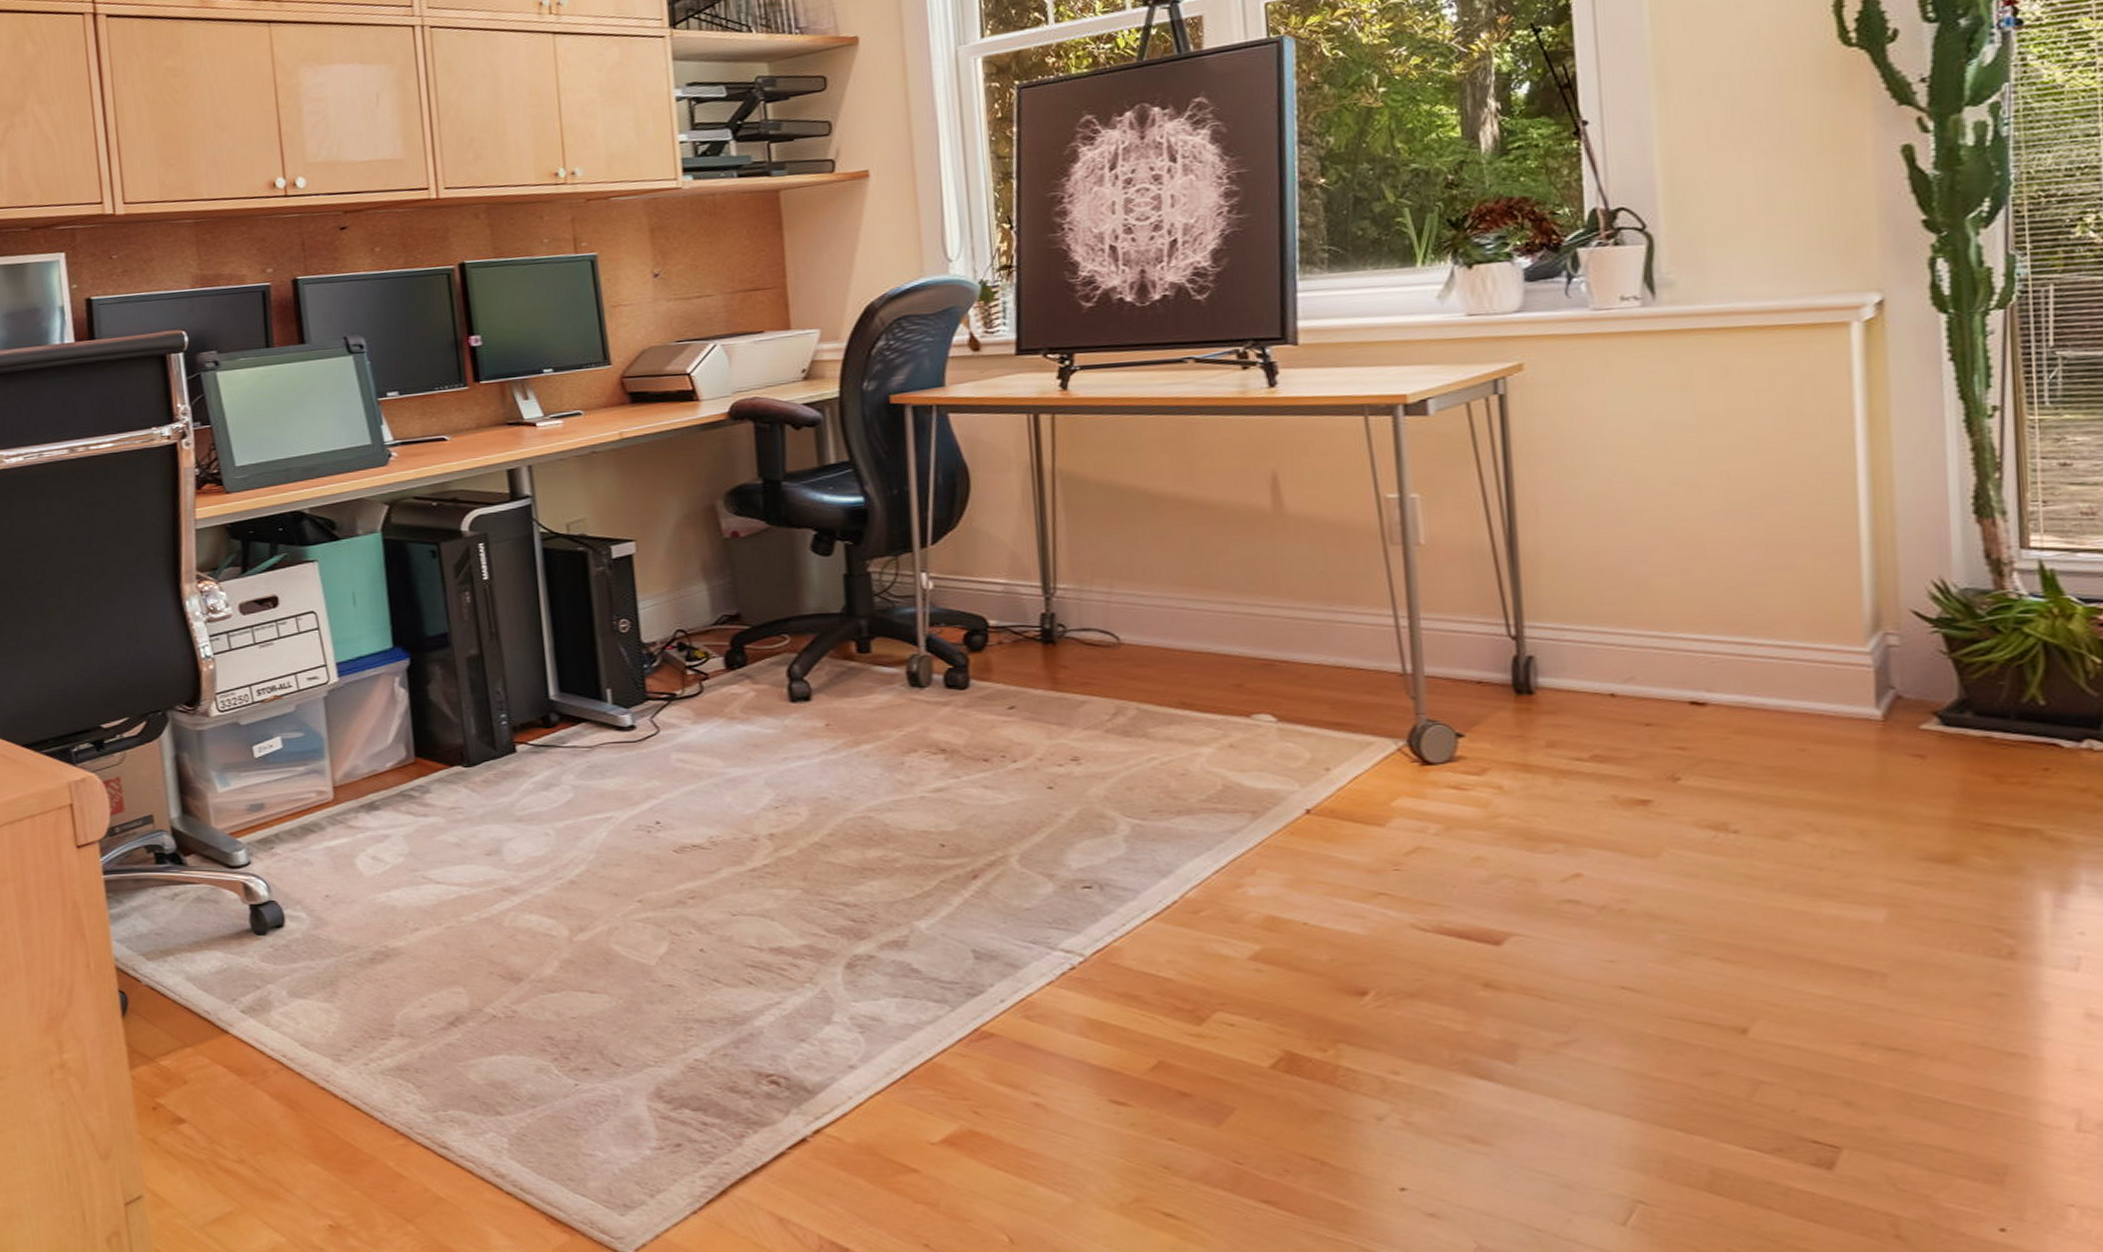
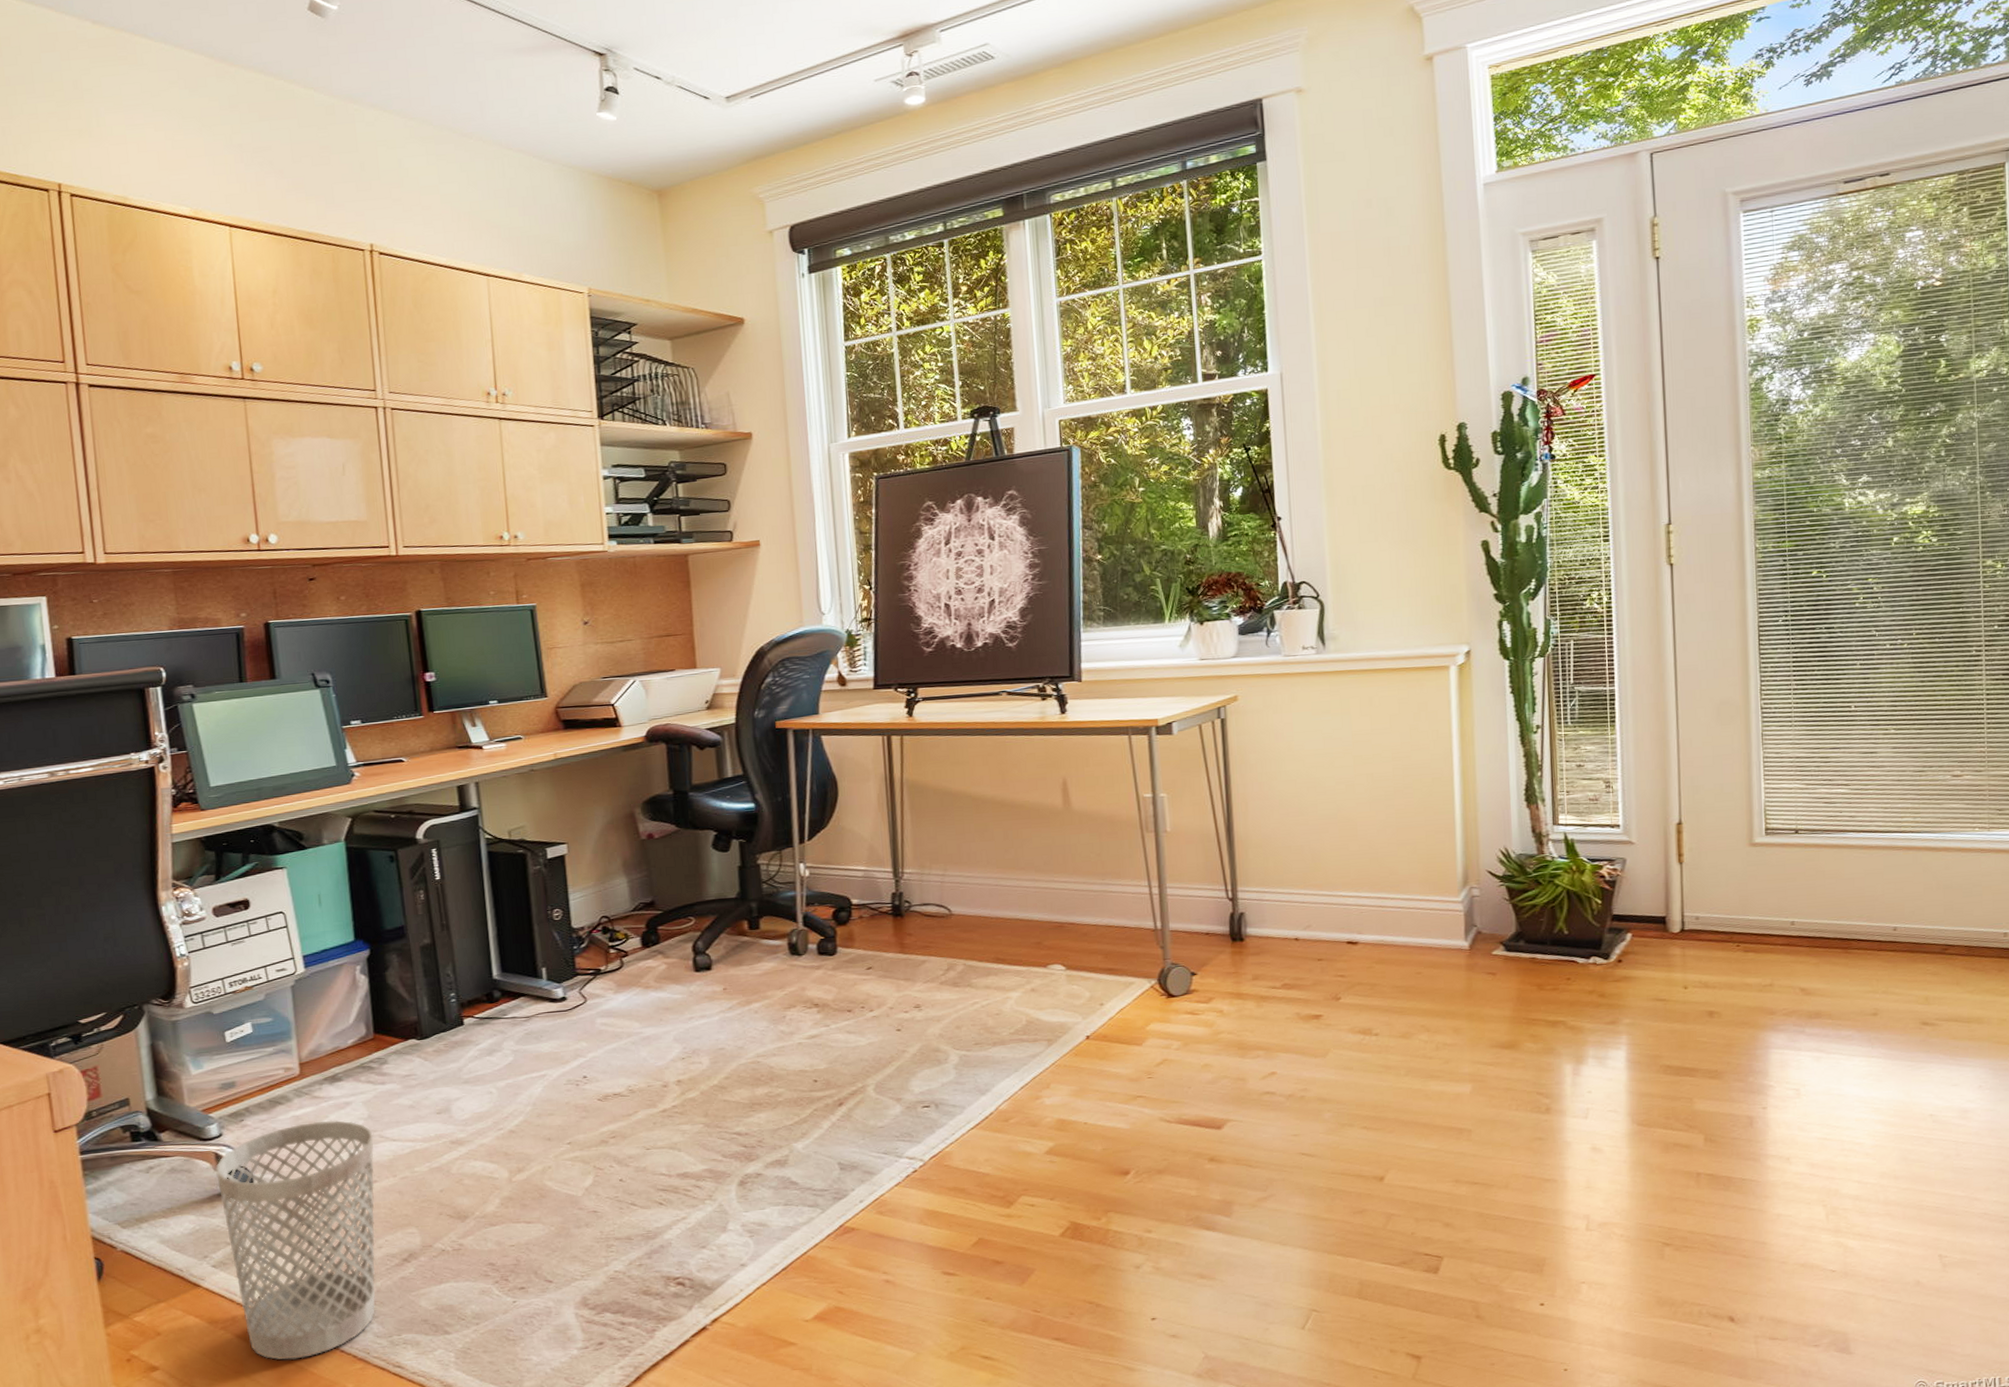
wastebasket: none [244,854,419,1127] -> present [215,1120,376,1360]

